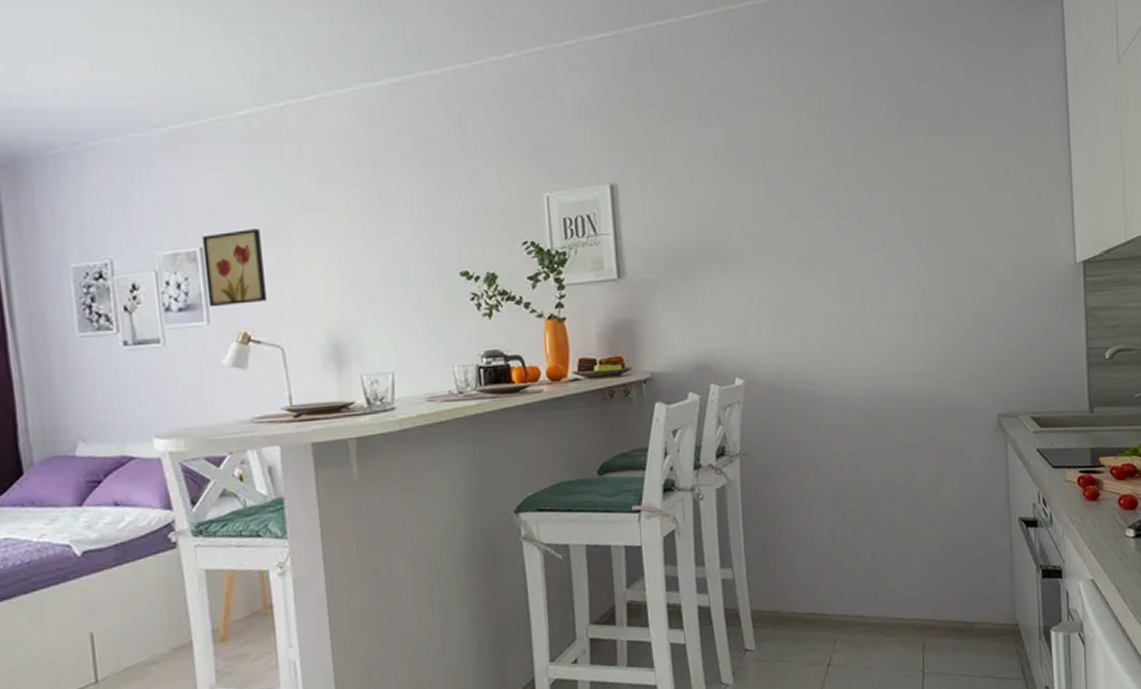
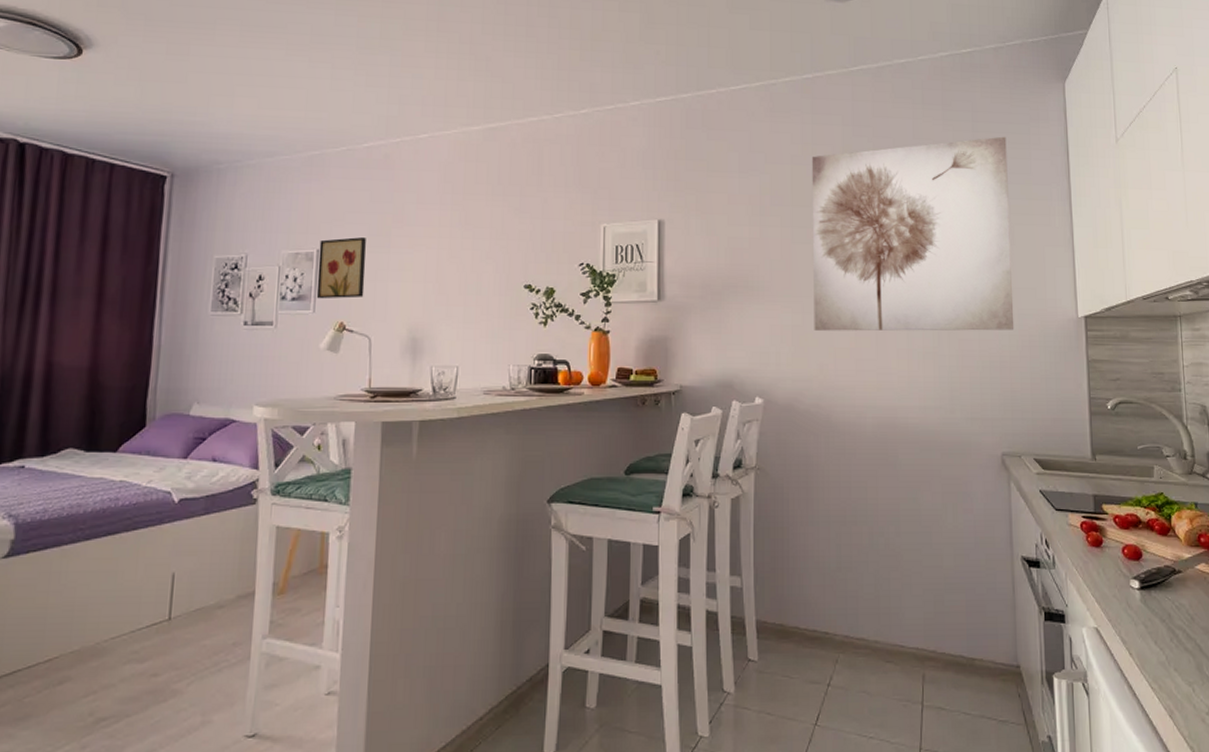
wall art: none [782,61,1010,299] -> present [811,136,1015,331]

